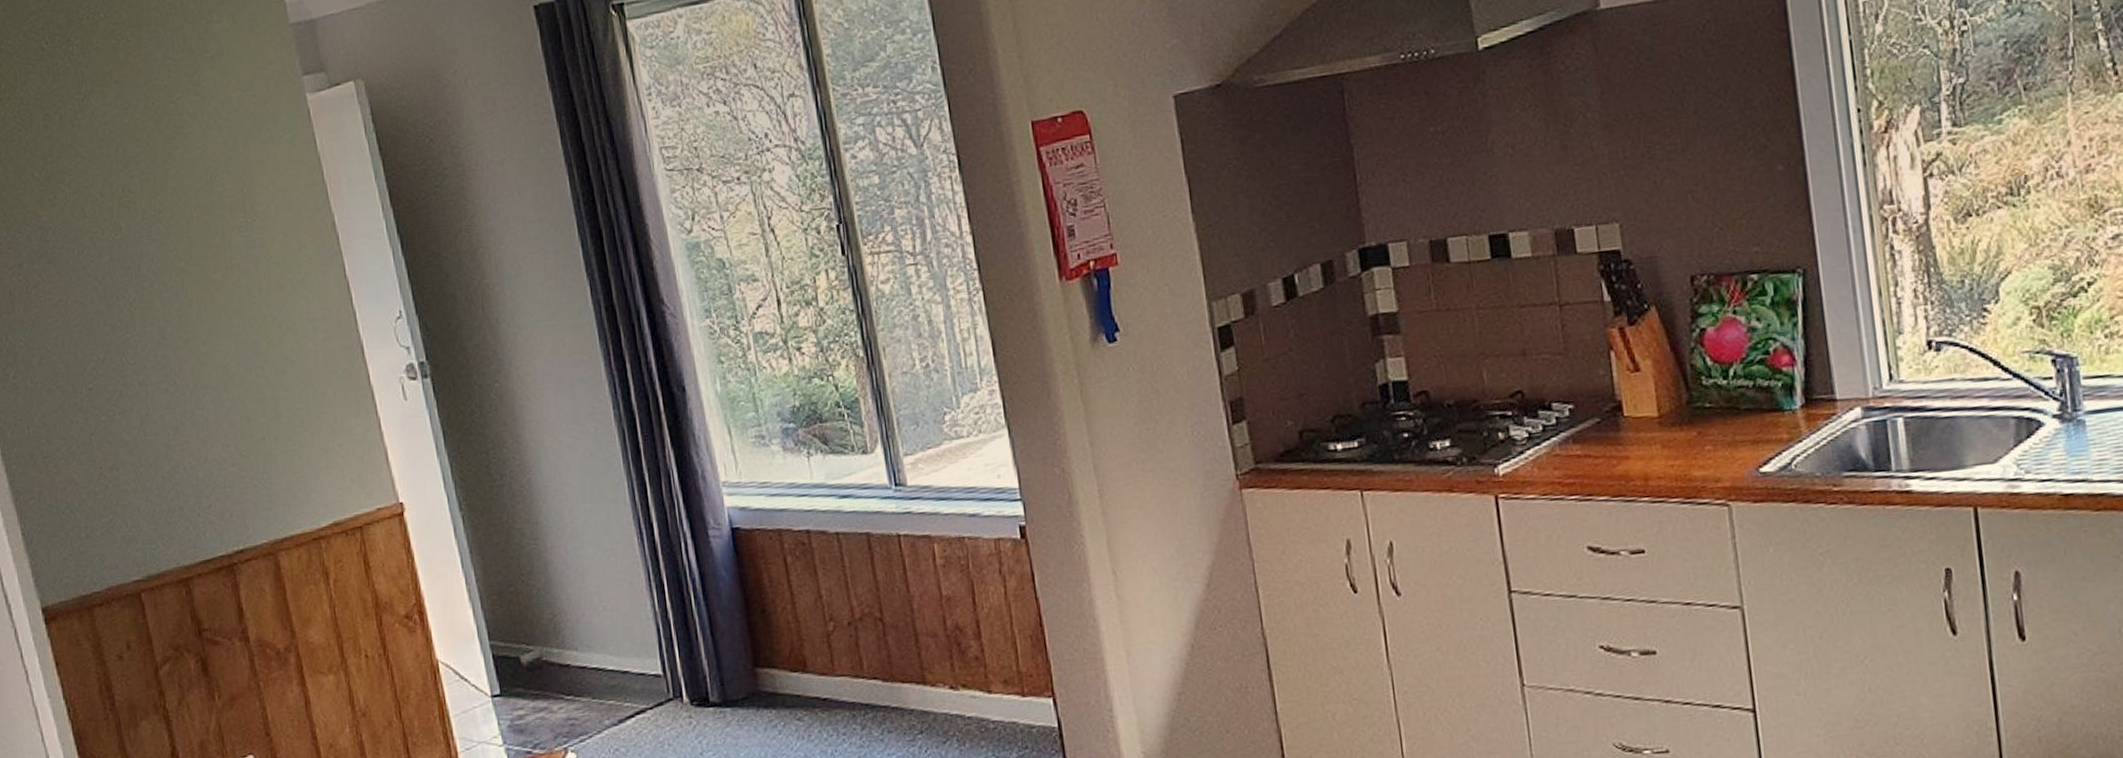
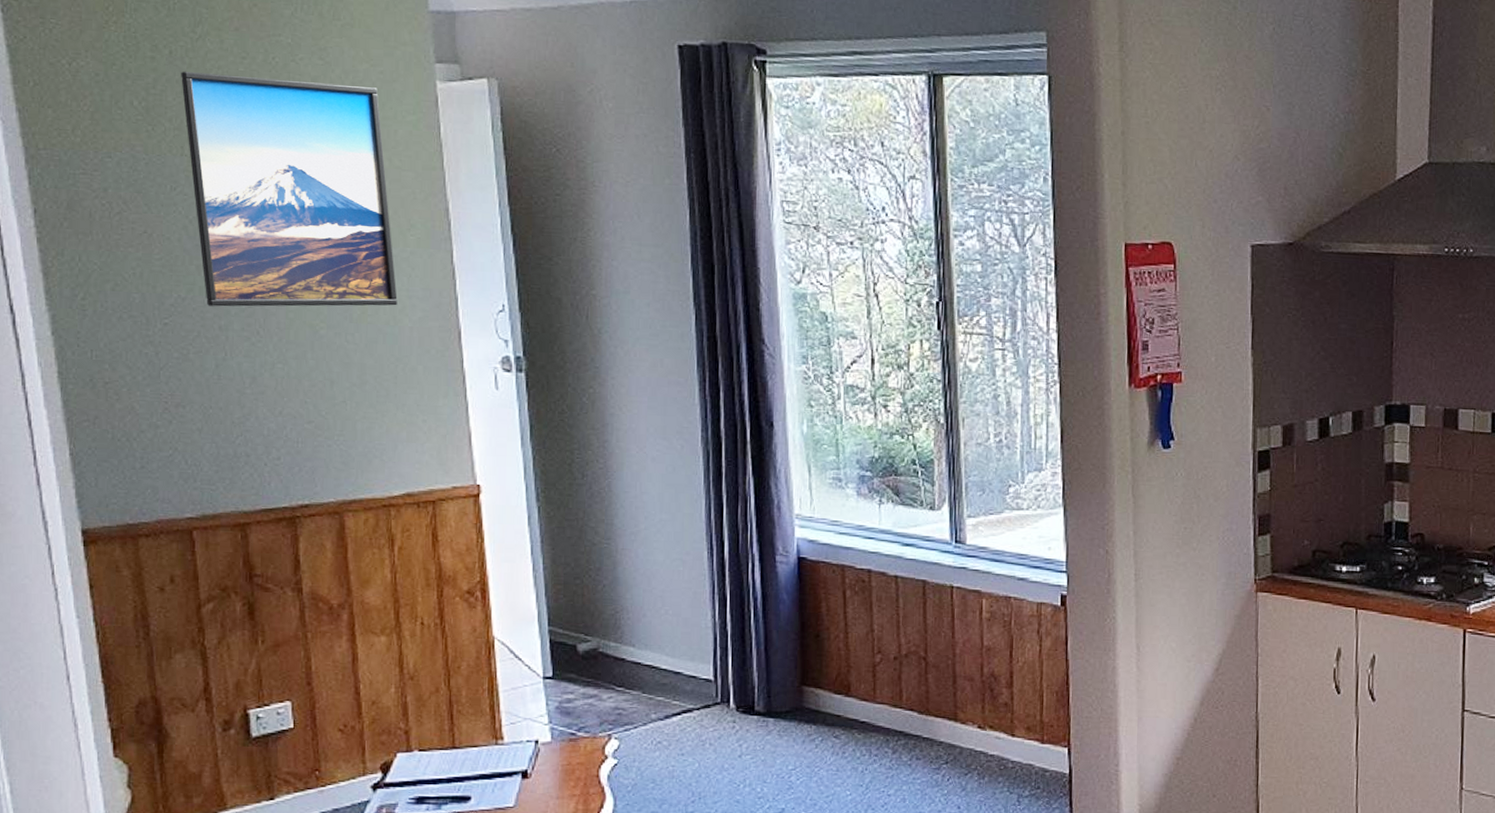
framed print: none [73,113,300,364] -> present [181,72,398,307]

